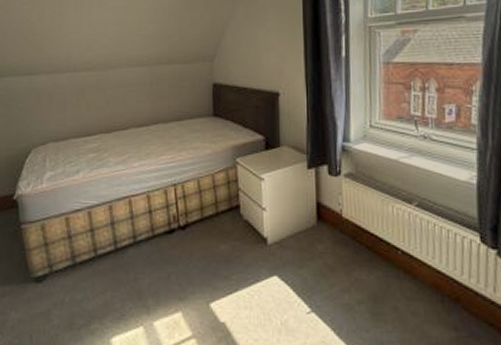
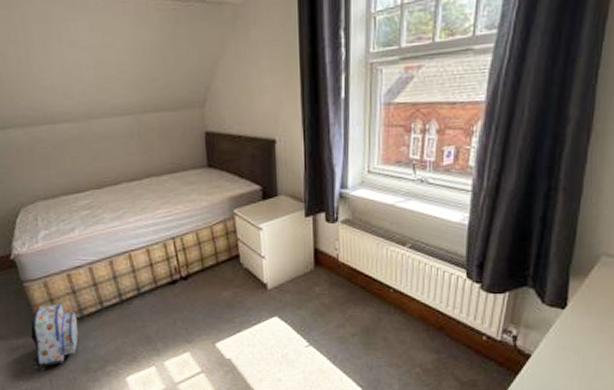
backpack: none [14,248,69,326] -> present [30,303,78,372]

